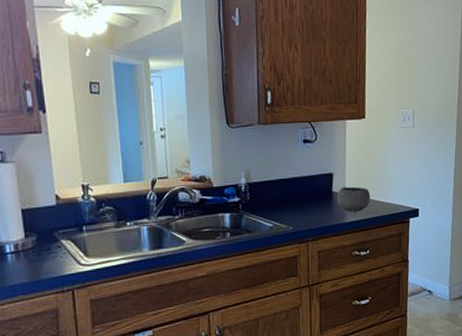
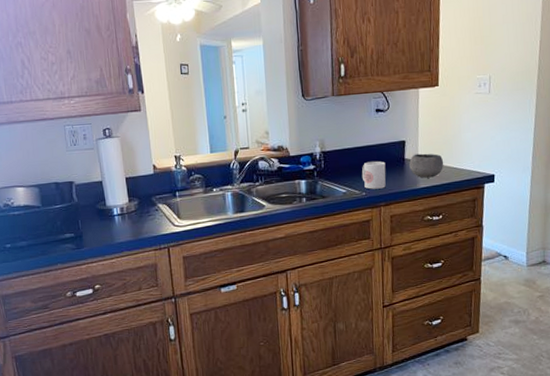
mug: none [288,193,314,224] -> present [361,161,386,190]

